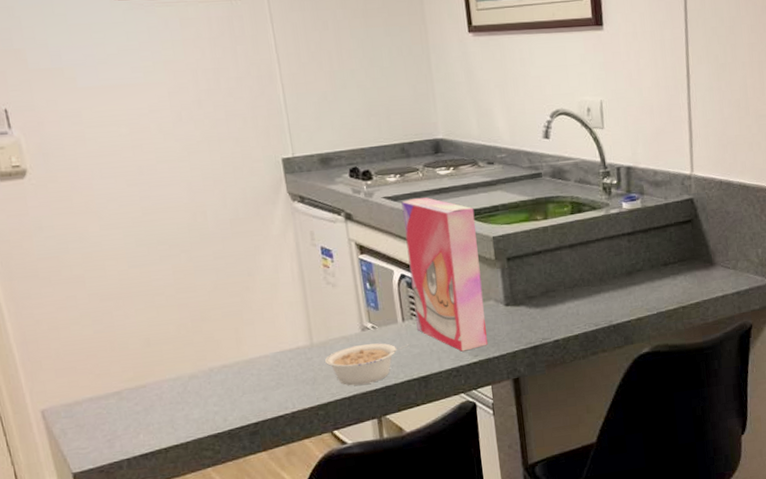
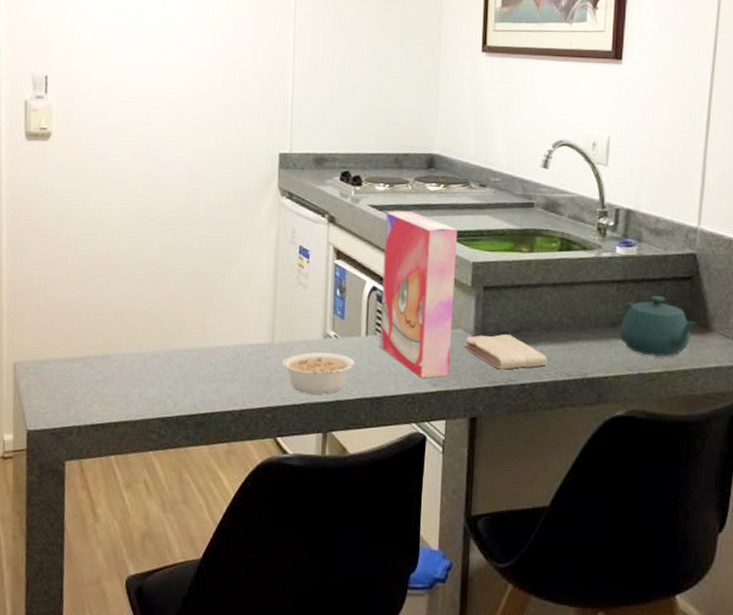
washcloth: none [497,298,576,331] -> present [464,334,548,370]
teapot: none [635,241,701,296] -> present [619,296,697,357]

